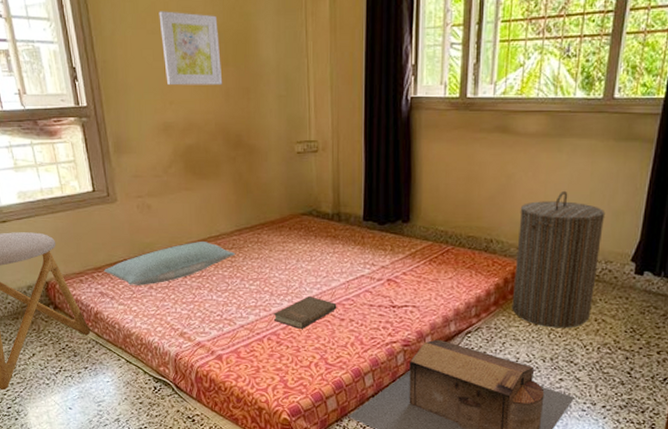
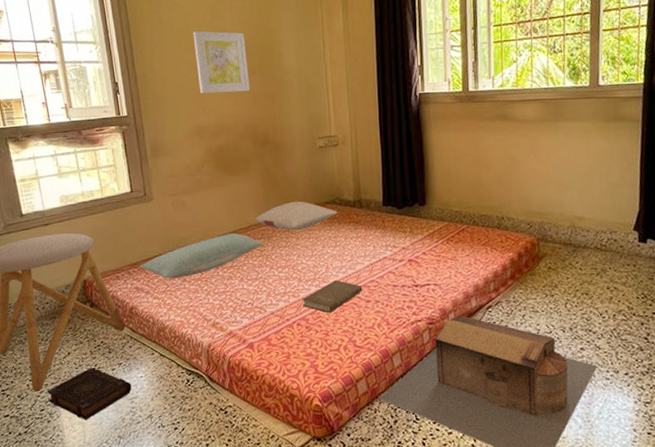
book: none [13,370,98,420] -> present [47,368,132,420]
pillow: none [226,210,314,243] -> present [255,201,337,231]
laundry hamper: present [512,190,606,328] -> none [526,168,605,298]

